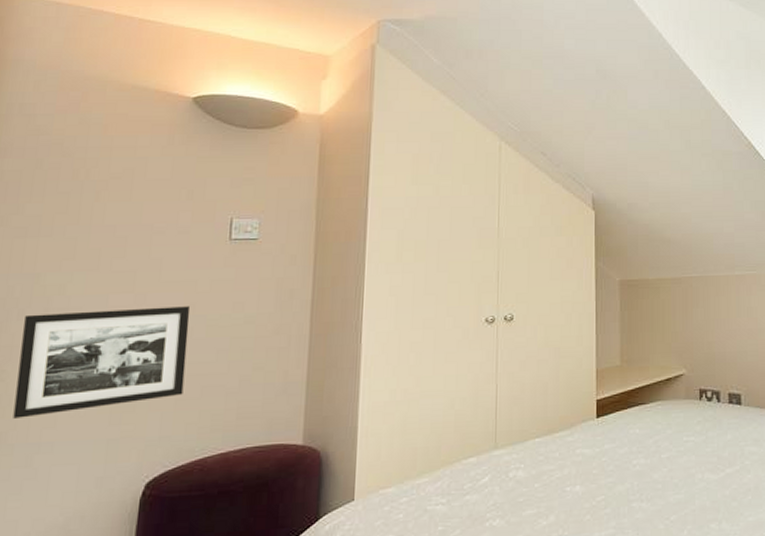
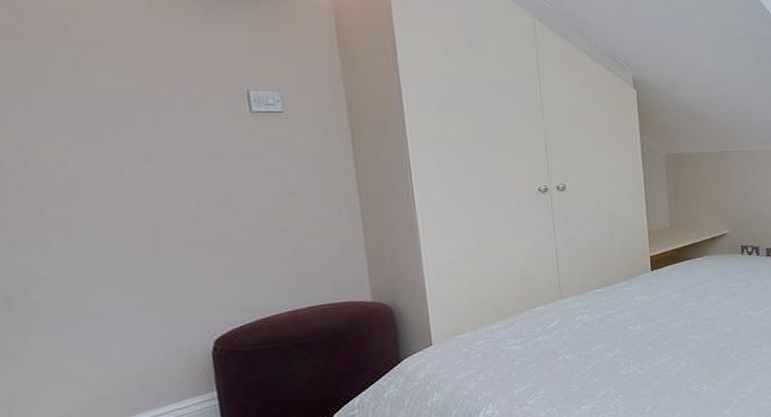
picture frame: present [13,306,191,418] -> none [26,178,235,288]

